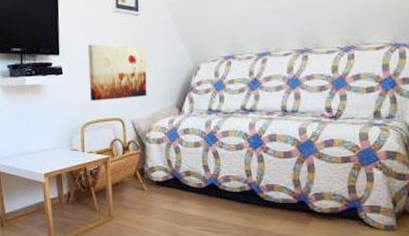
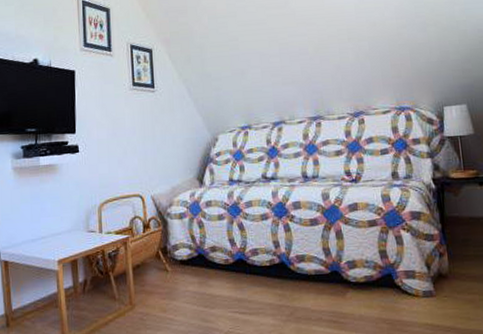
wall art: present [88,44,147,101] -> none [105,120,167,178]

